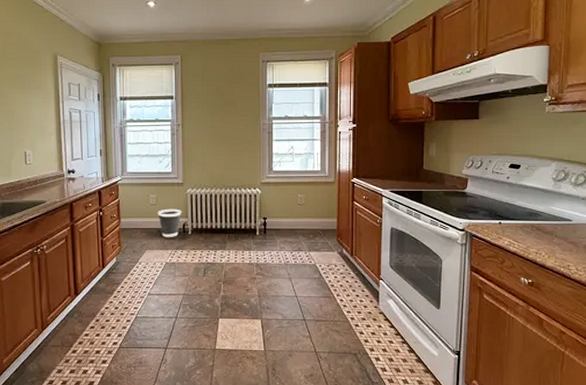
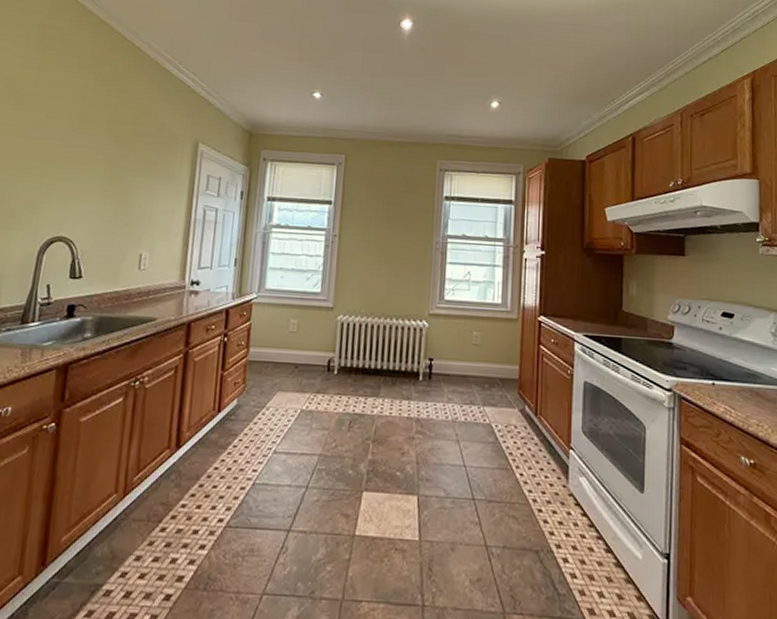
wastebasket: present [158,208,182,237] -> none [298,338,329,377]

